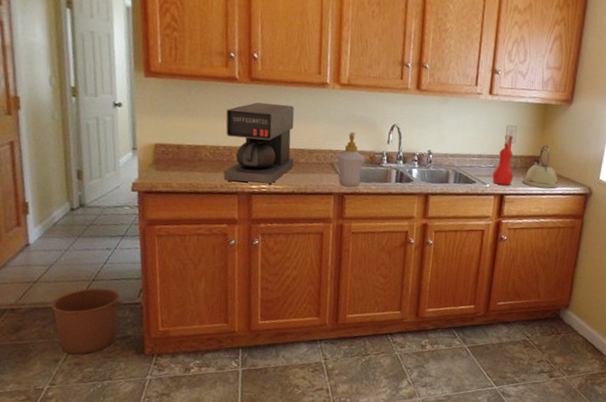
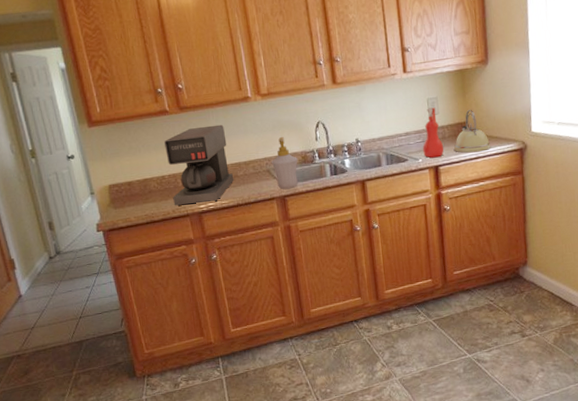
bucket: present [50,287,123,355] -> none [49,323,109,388]

